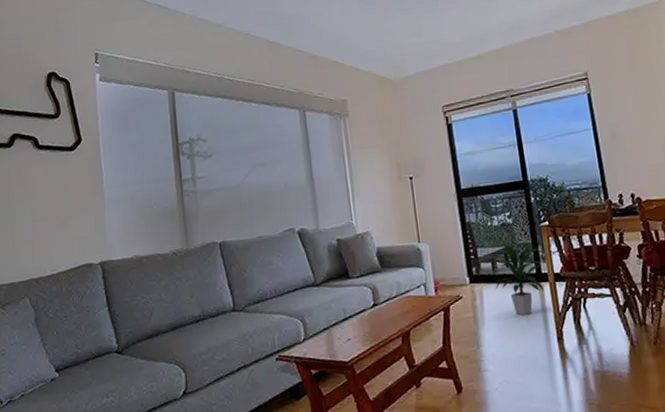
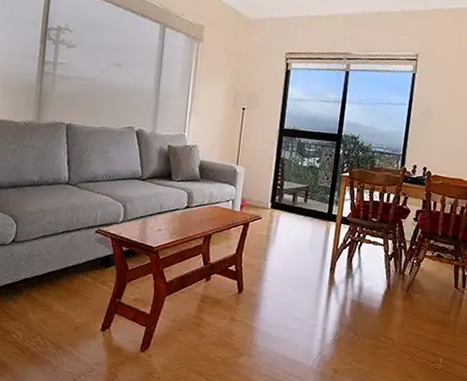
indoor plant: present [490,242,544,316] -> none [291,181,335,245]

